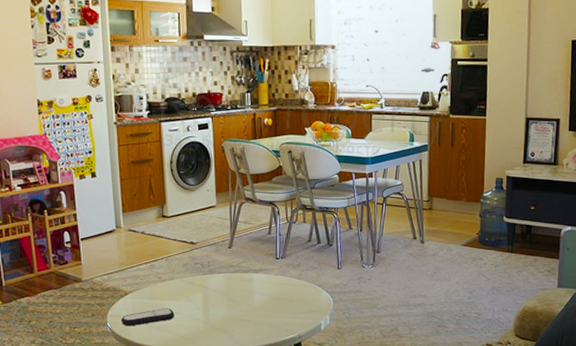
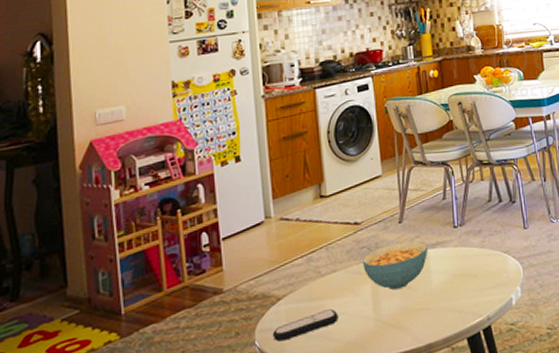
cereal bowl: none [196,264,253,301] -> present [363,241,428,290]

